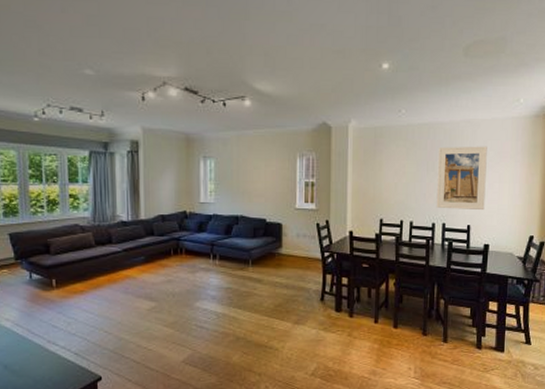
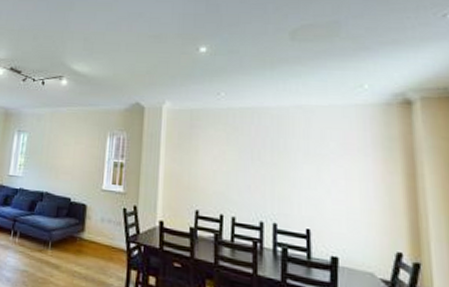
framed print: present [436,146,487,211] -> none [264,133,328,213]

